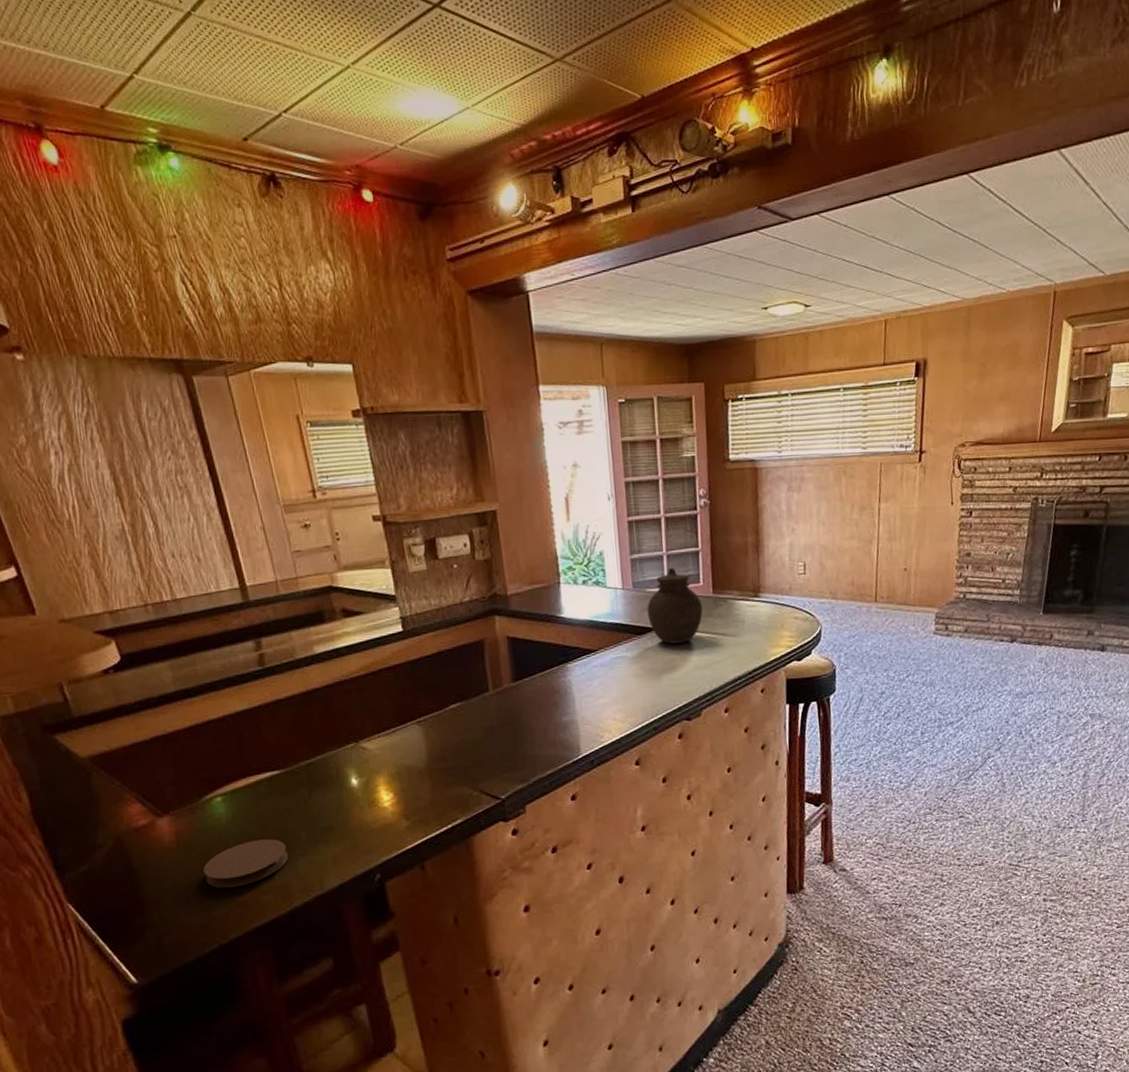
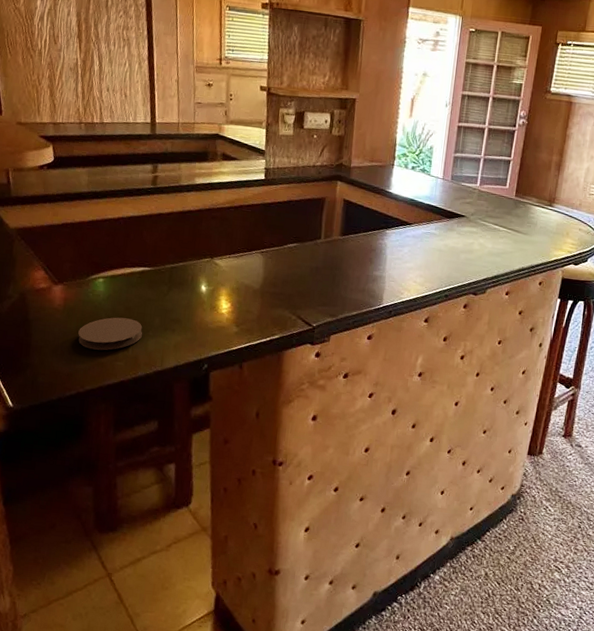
jar: present [647,567,703,644] -> none [458,169,505,232]

